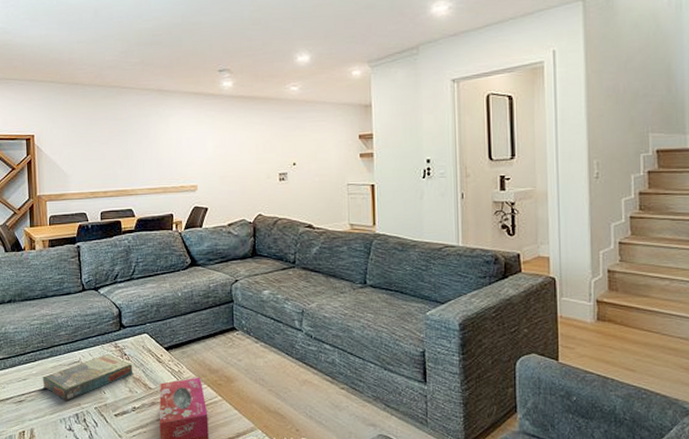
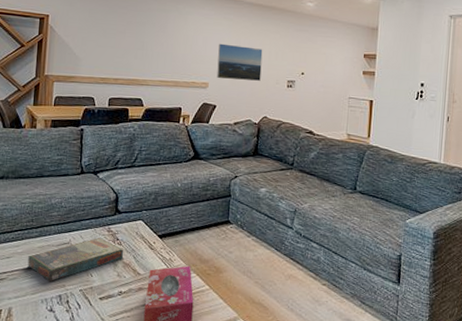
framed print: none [203,142,251,180] -> present [217,43,263,81]

